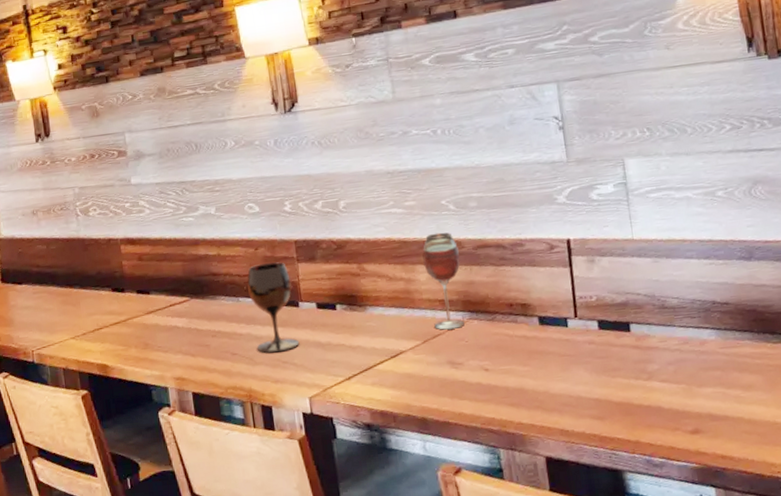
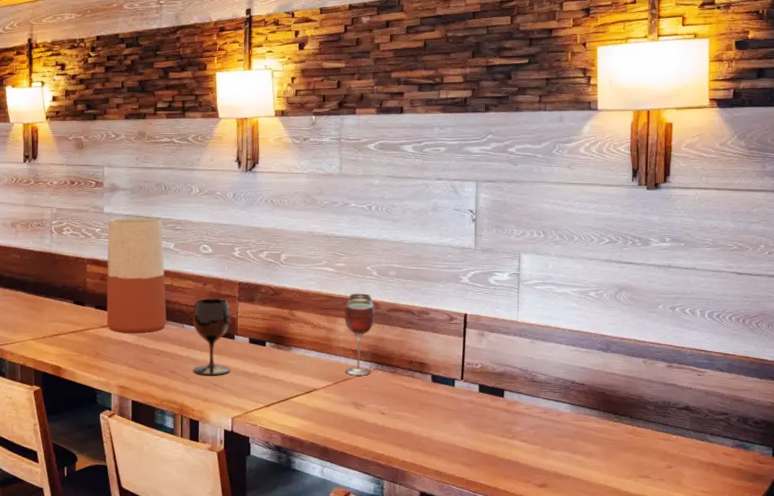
vase: none [138,182,219,317] -> present [106,218,167,334]

